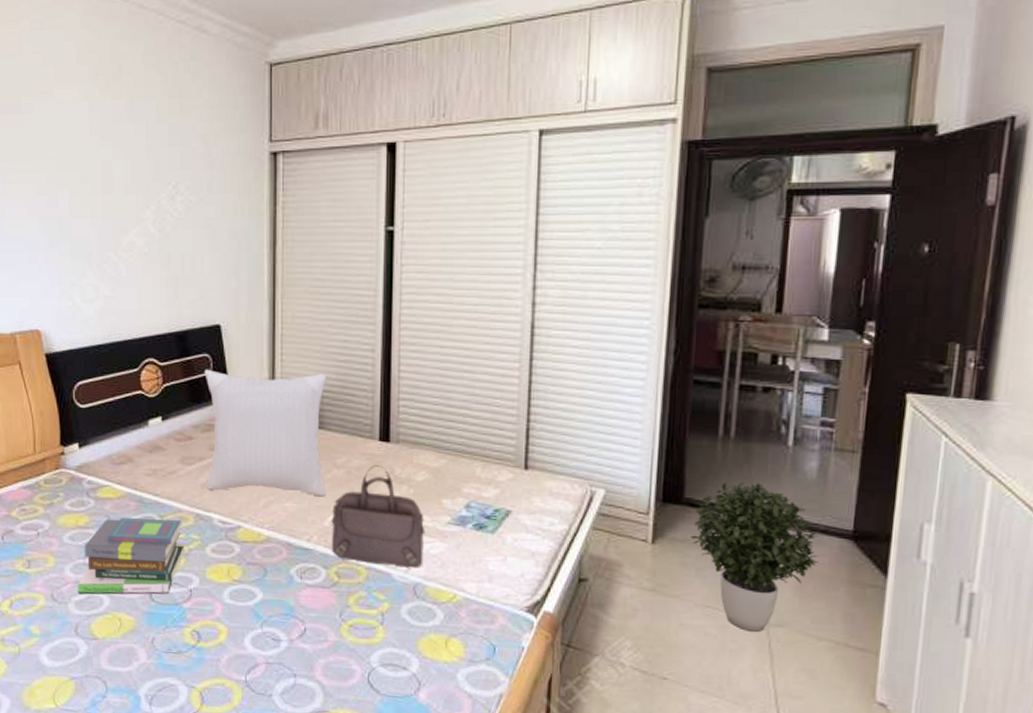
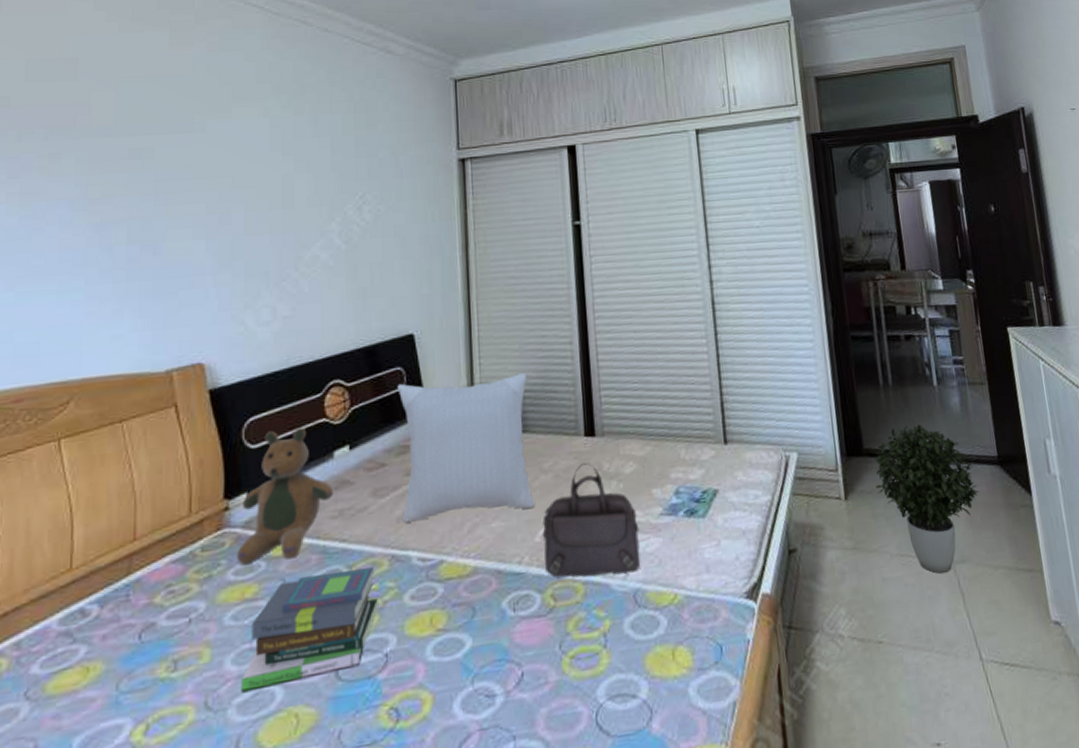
teddy bear: none [71,395,149,502] -> present [236,427,334,565]

